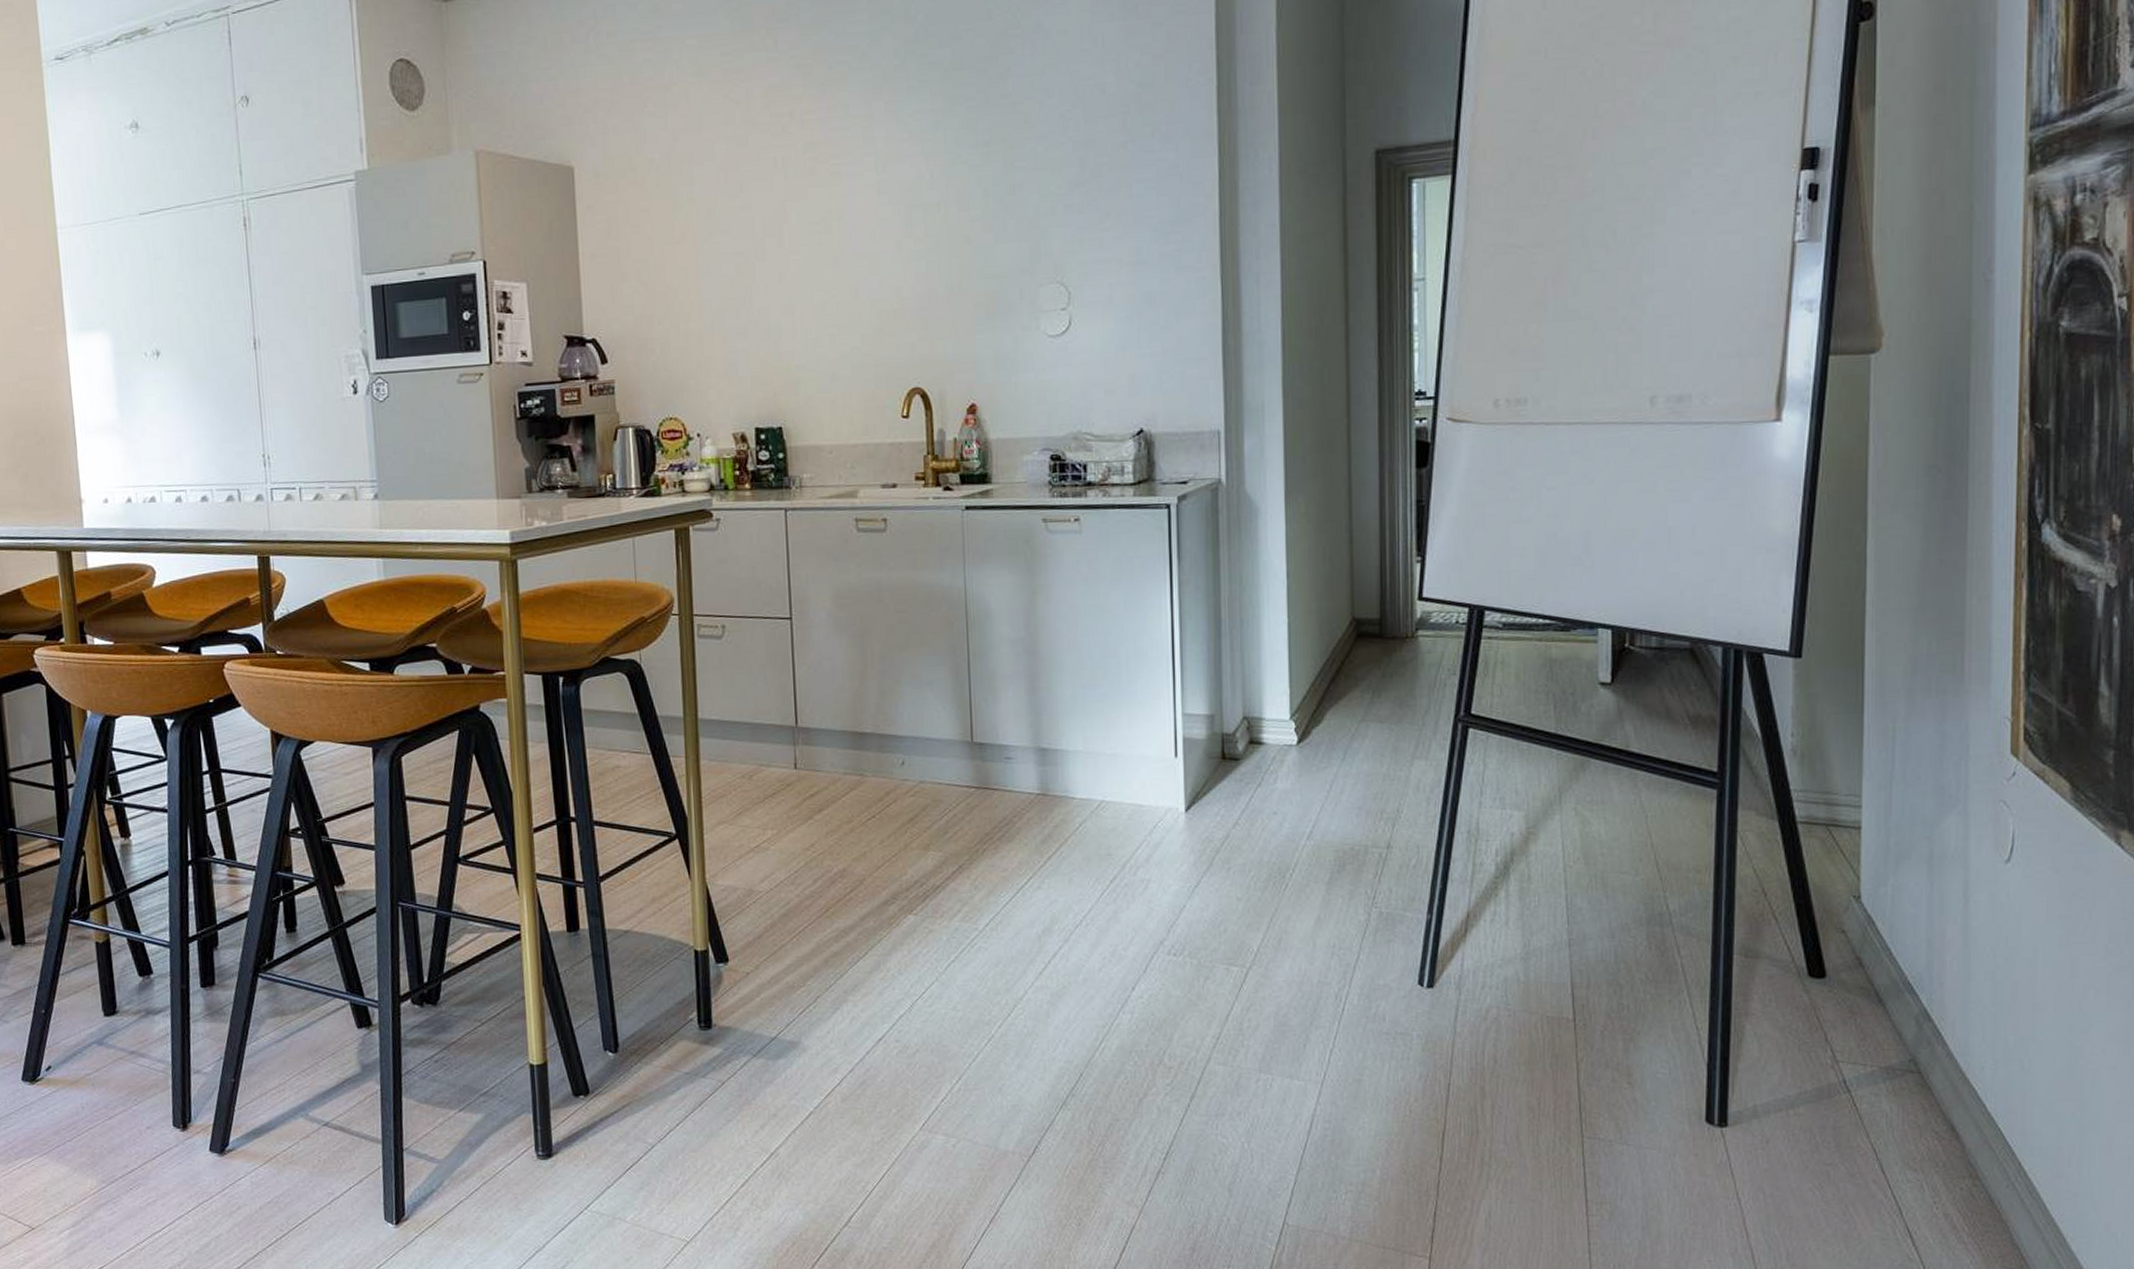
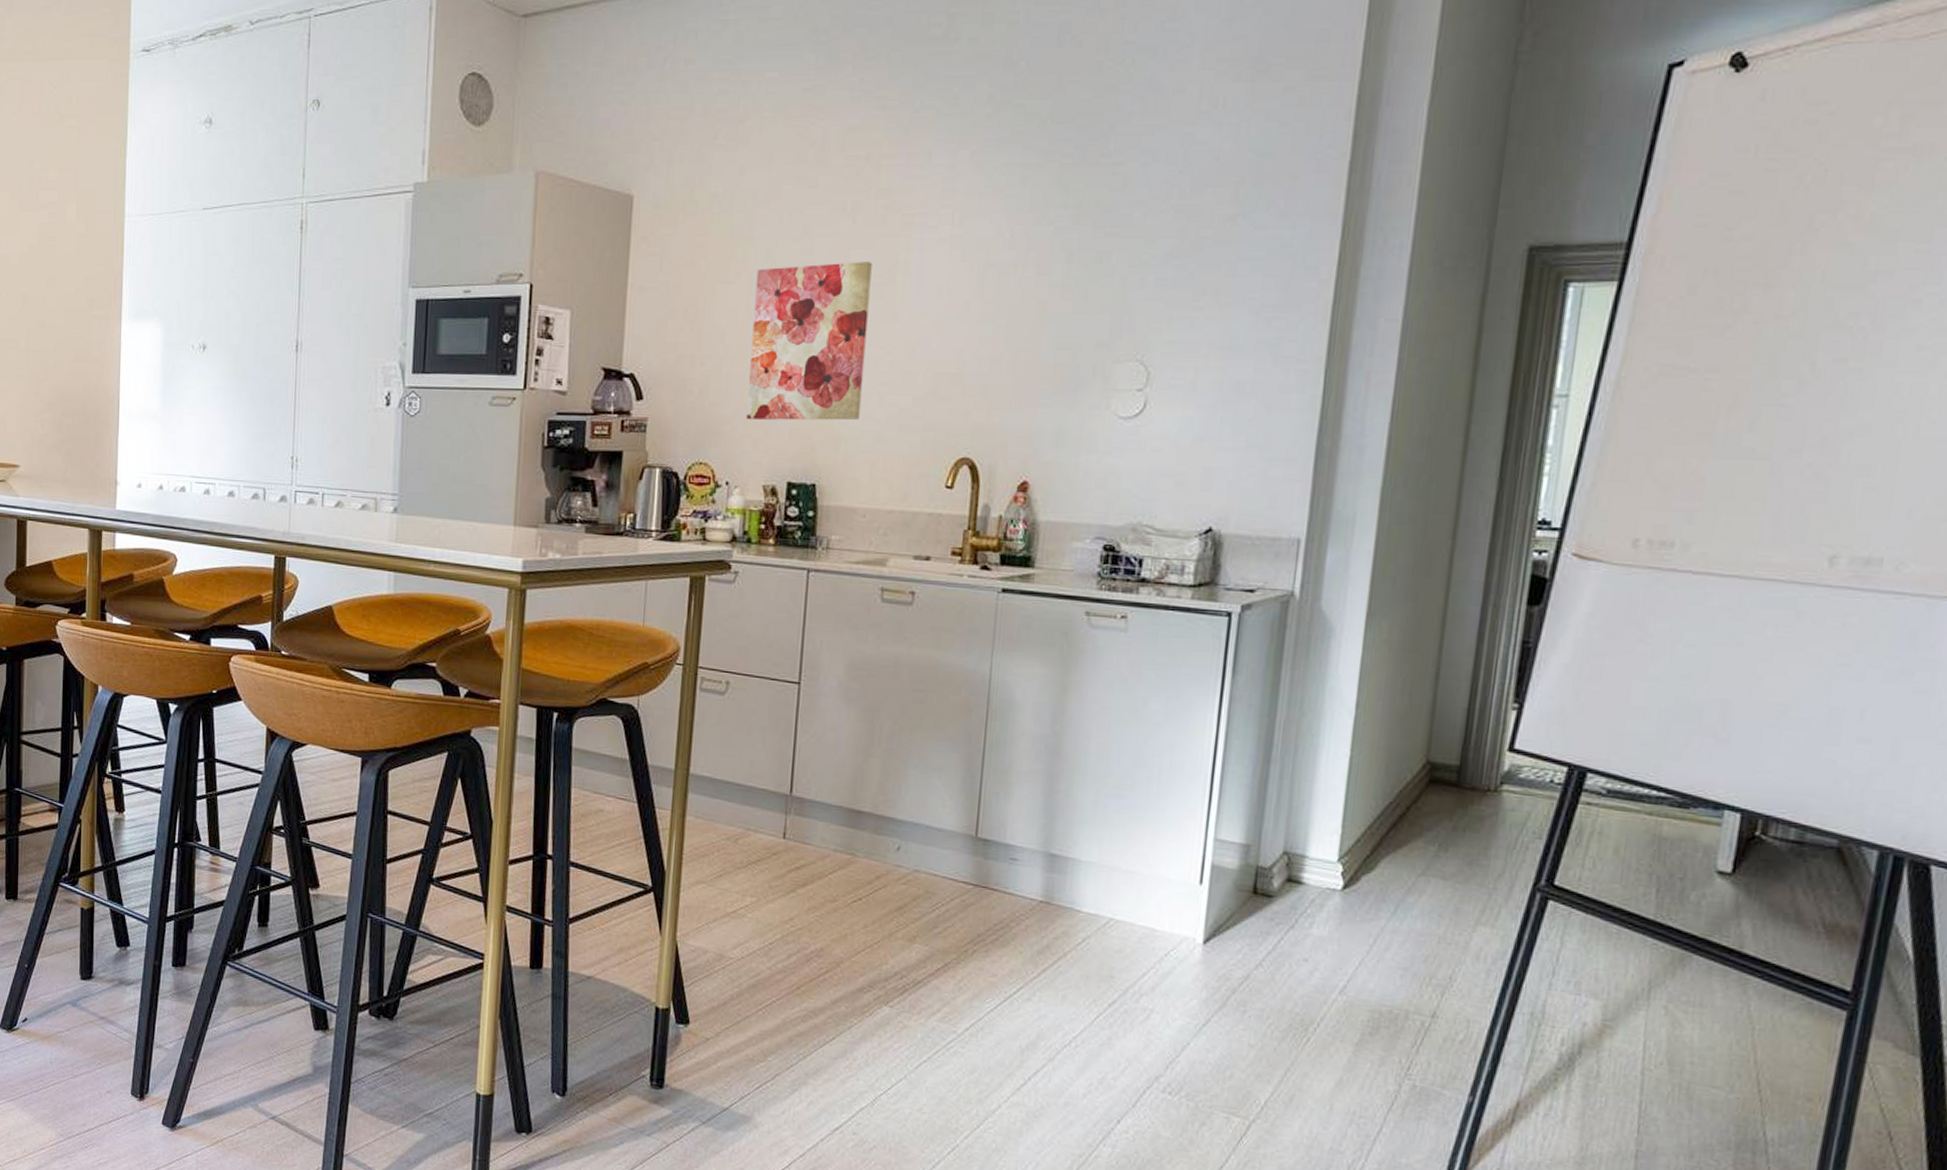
wall art: none [701,212,815,373] -> present [747,262,872,421]

